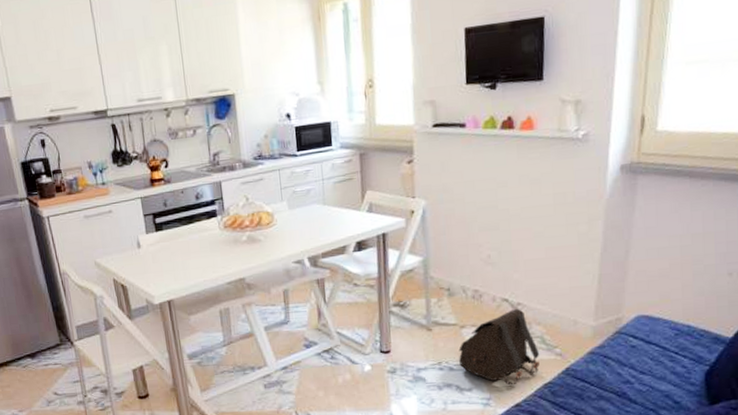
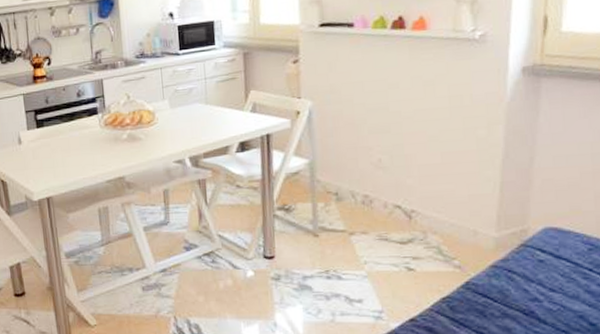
satchel: present [458,309,540,386] -> none [347,217,437,298]

